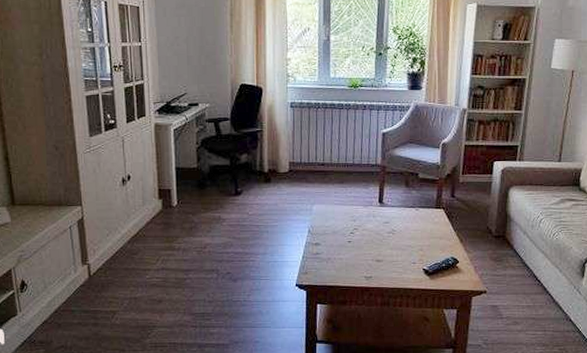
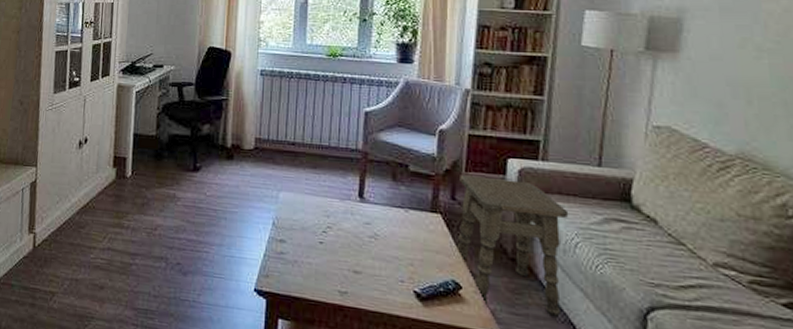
side table: none [454,177,537,274] -> present [455,175,569,318]

